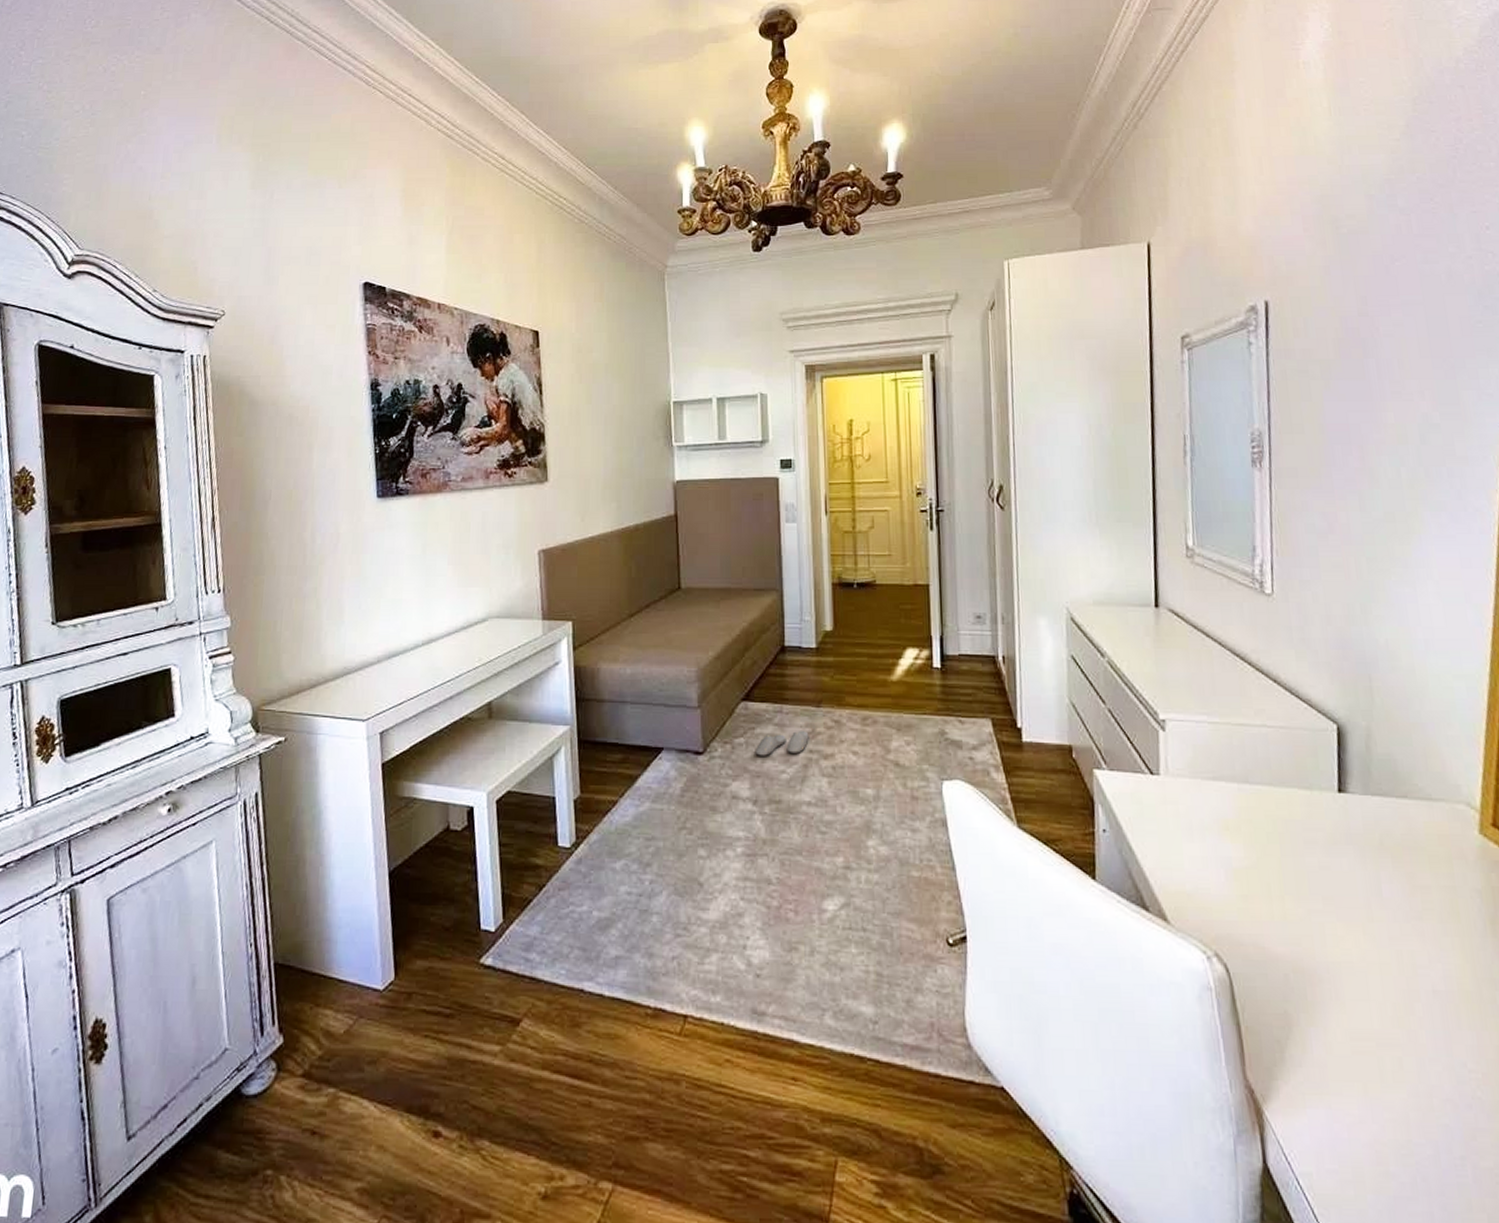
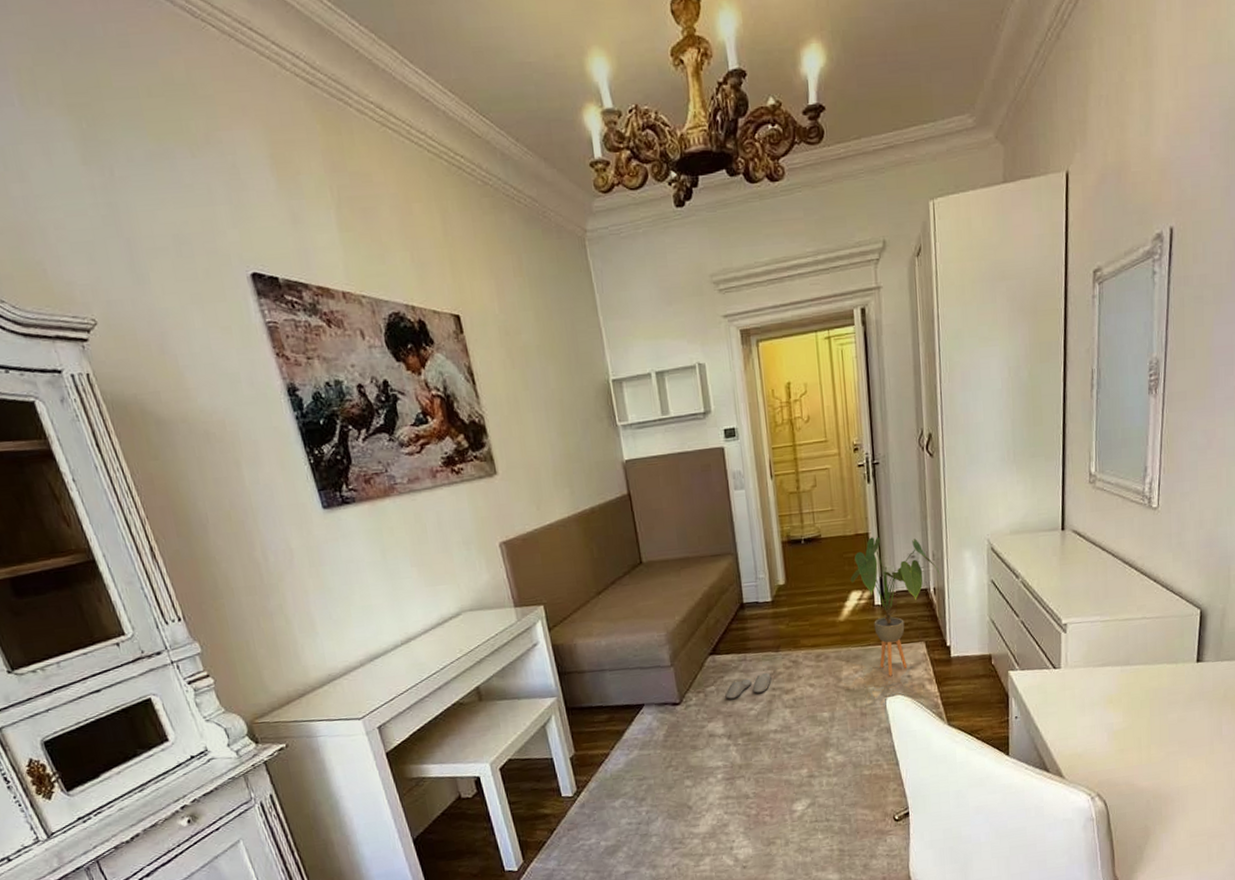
house plant: none [906,590,1011,755] -> present [850,536,940,676]

